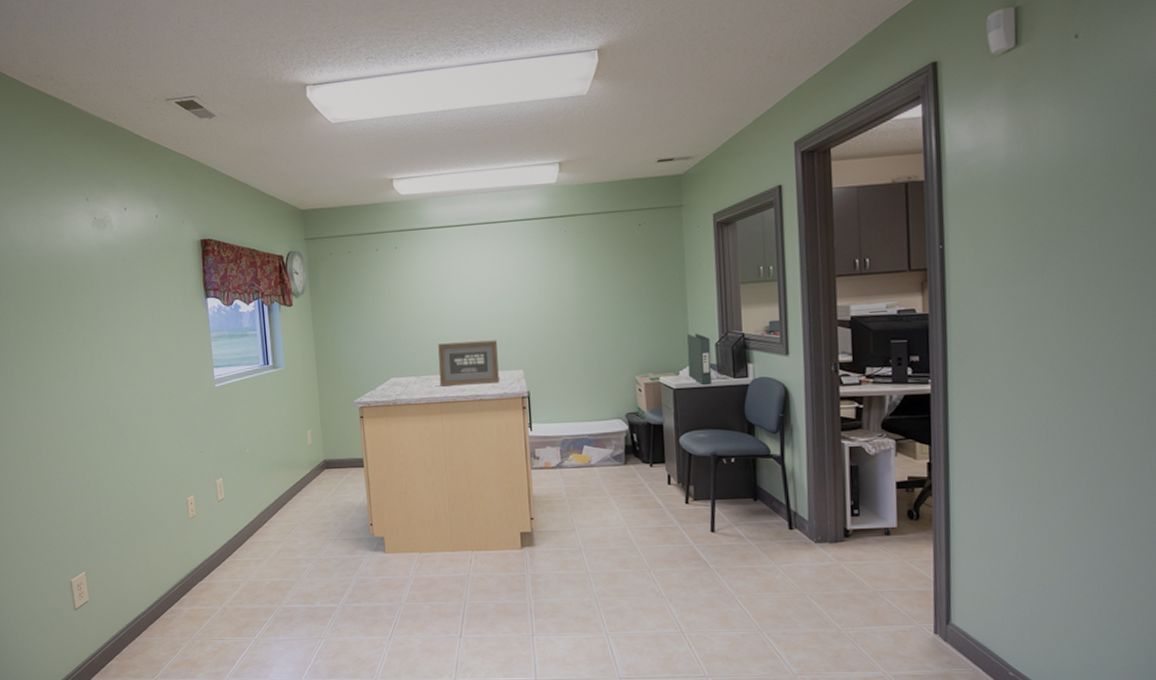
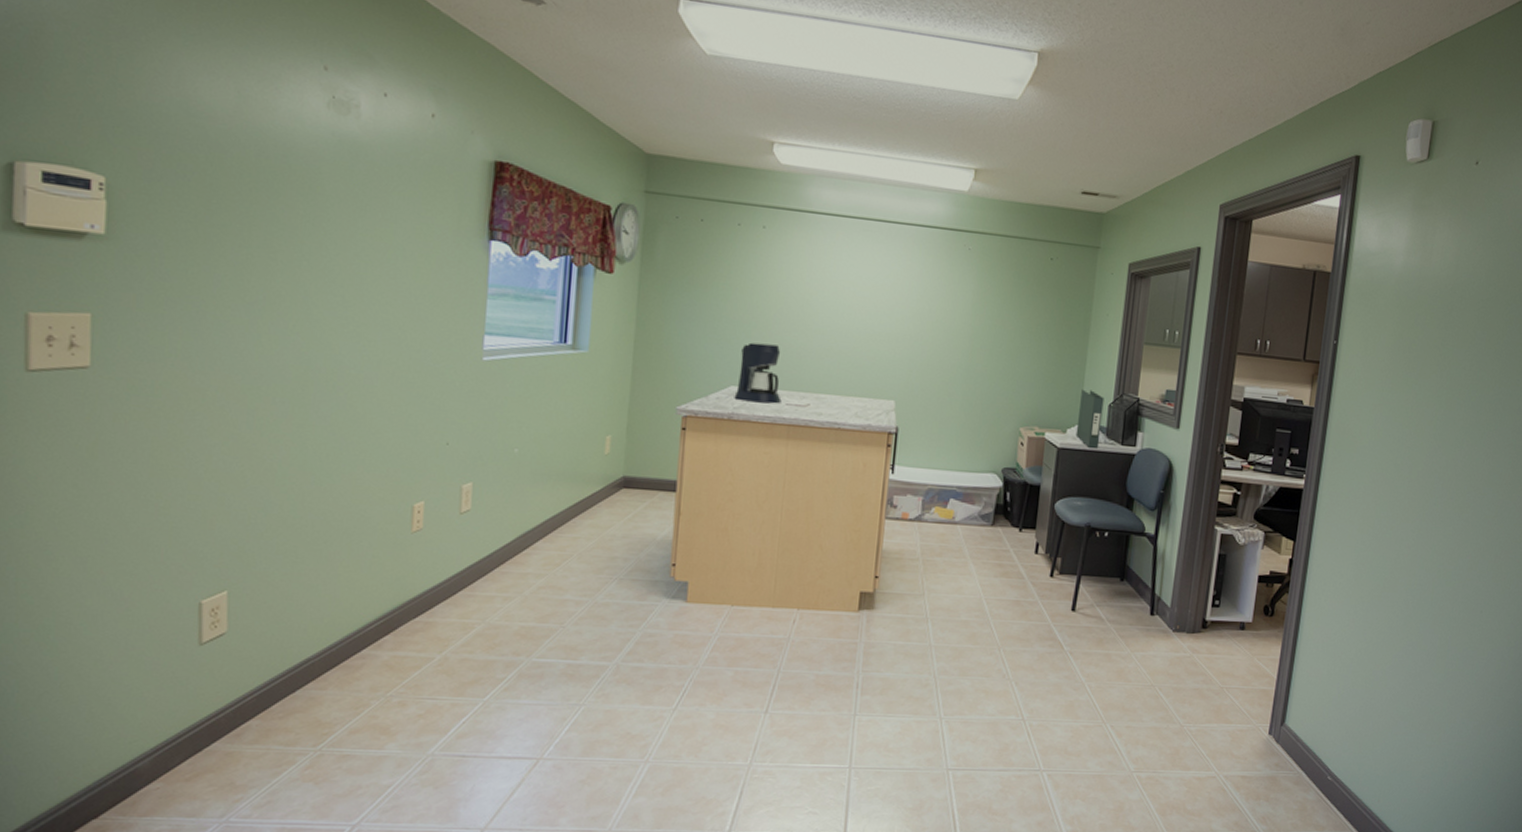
coffee maker: none [395,340,432,389] -> present [734,342,782,404]
picture frame: present [438,340,499,387] -> none [791,353,869,412]

